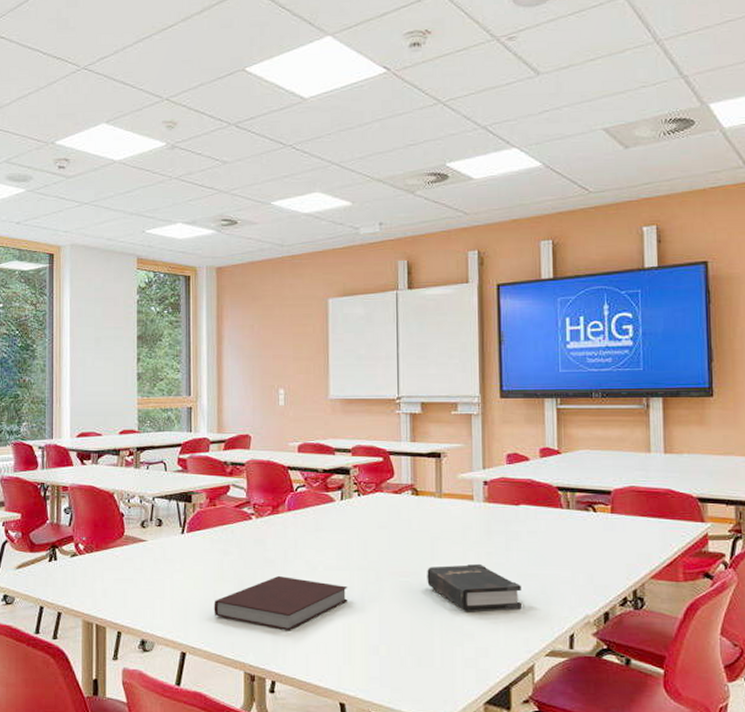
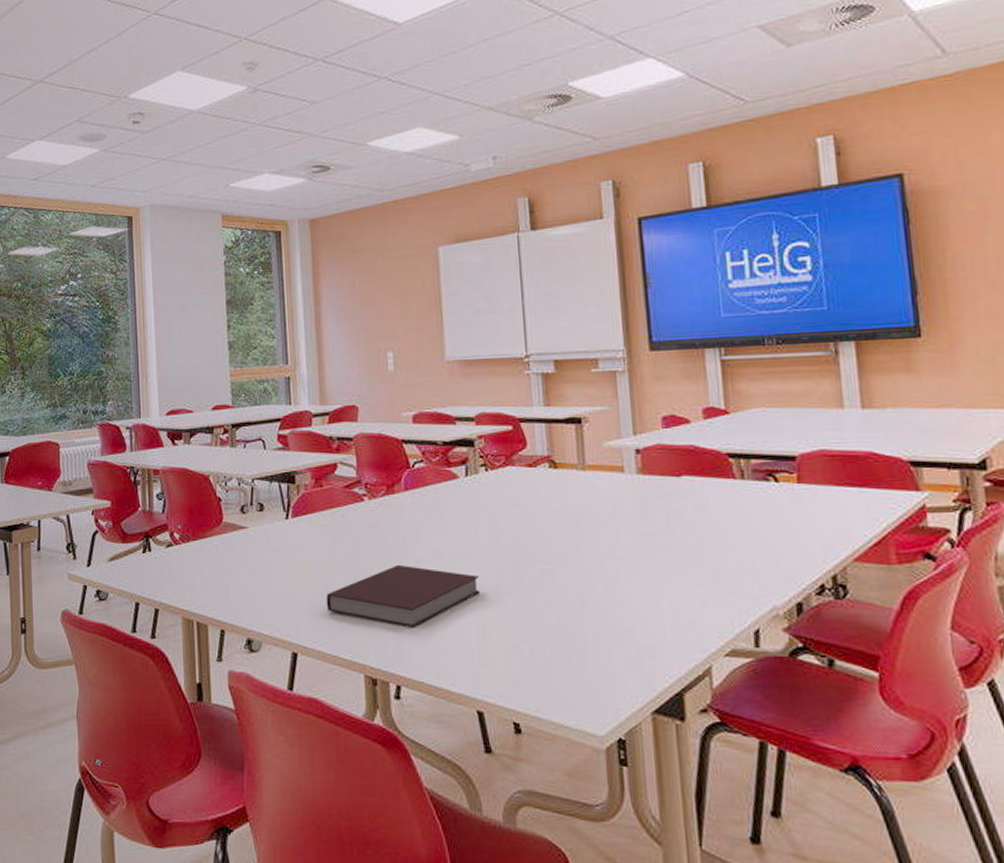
hardback book: present [427,563,522,611] -> none [572,546,691,603]

